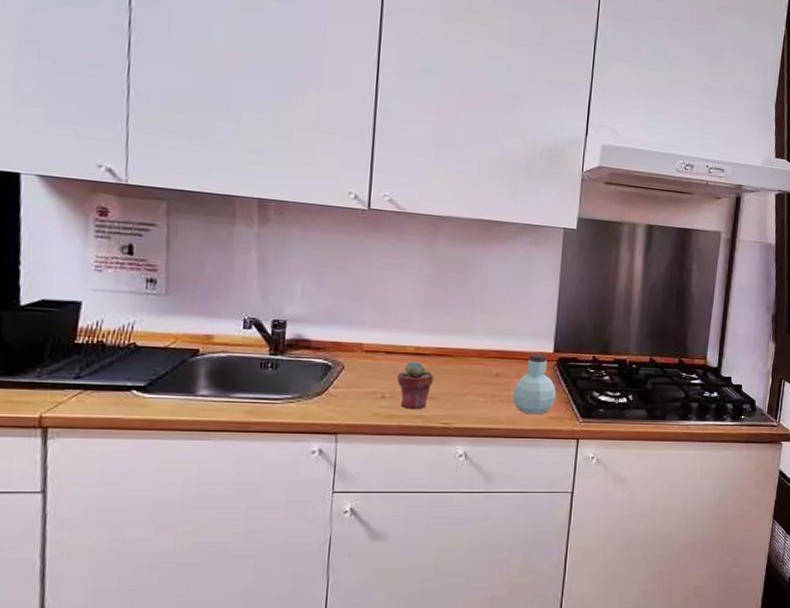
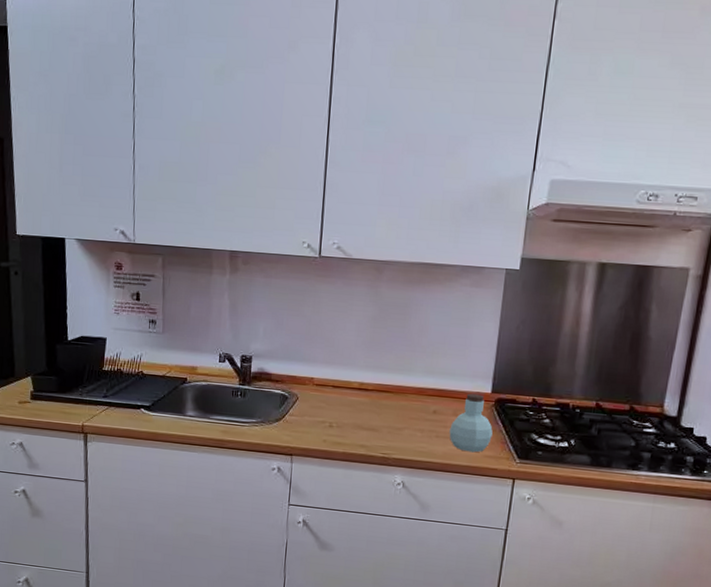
potted succulent: present [397,361,434,410] -> none [342,395,376,439]

